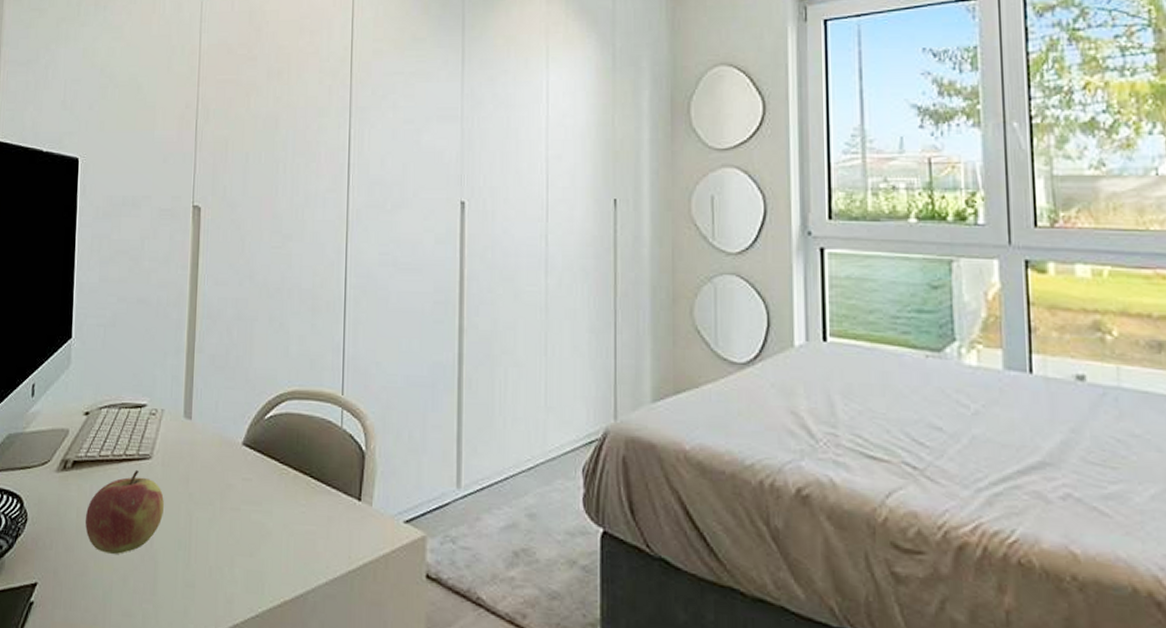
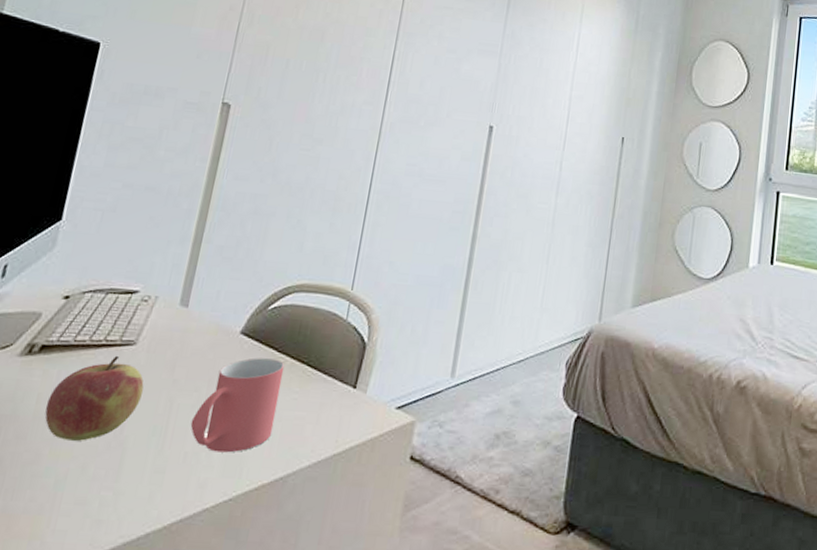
mug: none [210,469,289,568] -> present [190,357,285,453]

